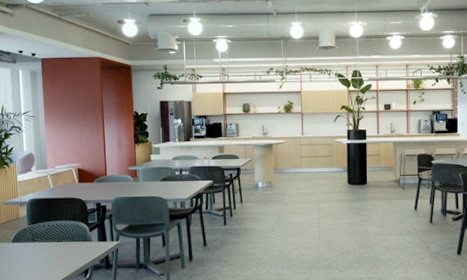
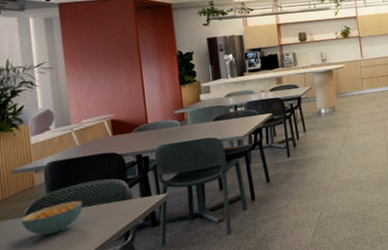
cereal bowl: none [9,235,54,261] -> present [20,200,83,236]

